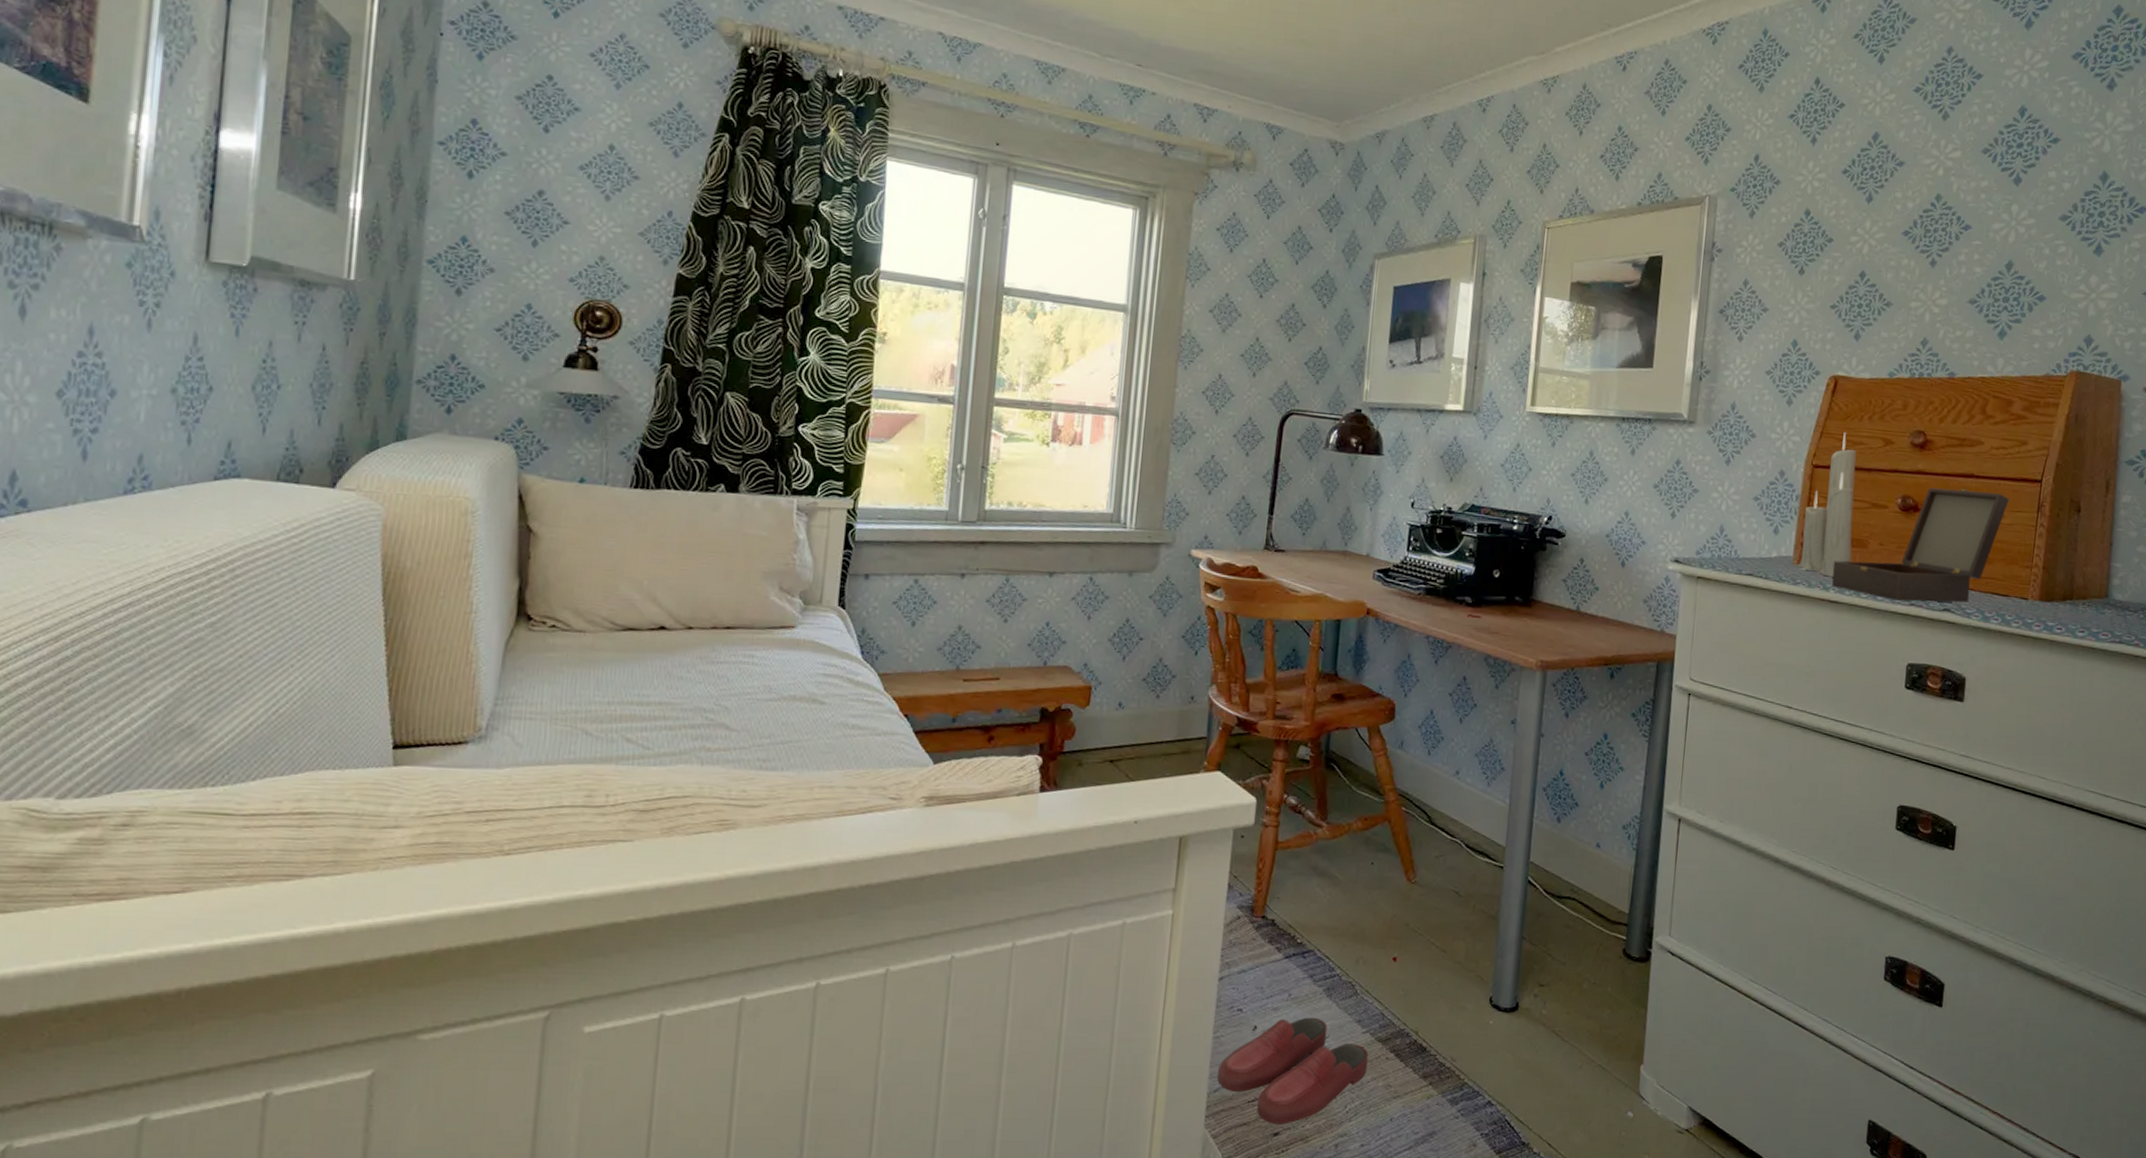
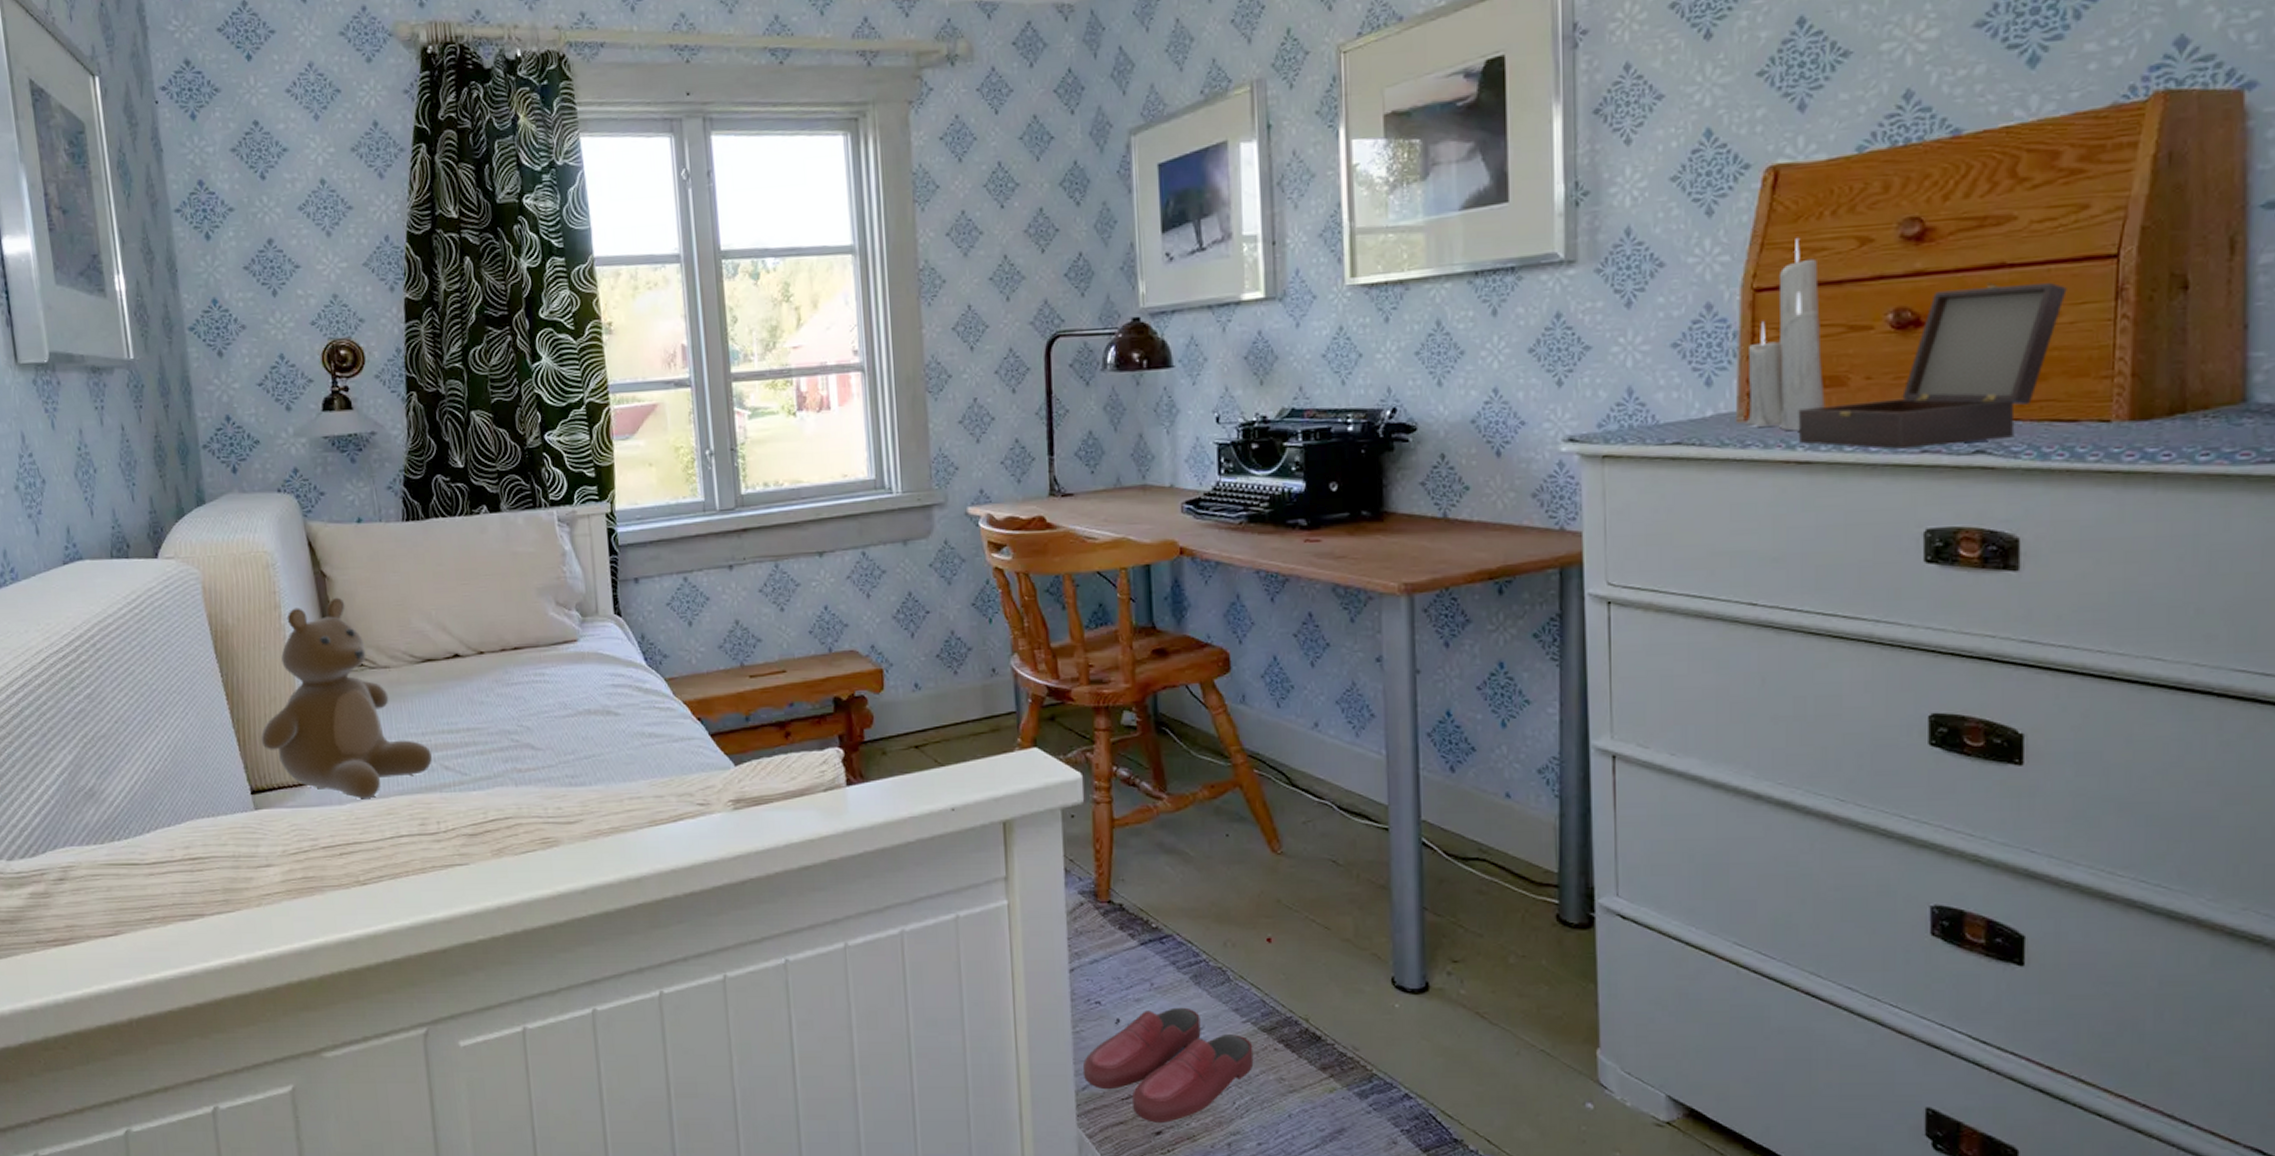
teddy bear: none [417,554,615,765] -> present [261,597,433,799]

